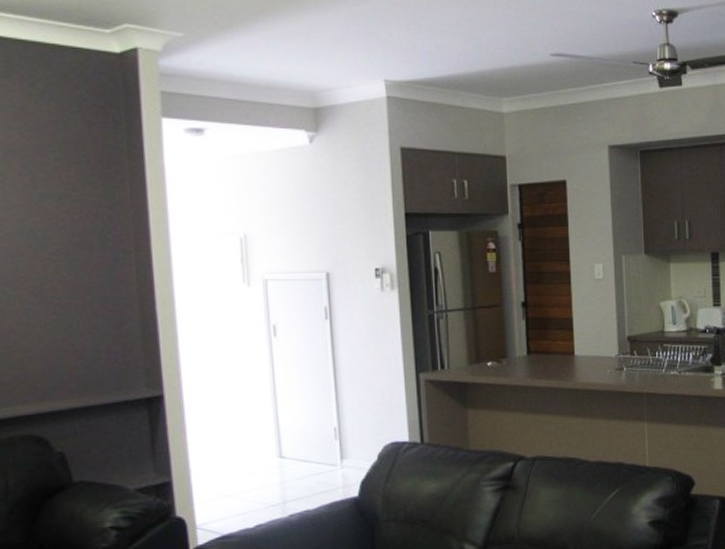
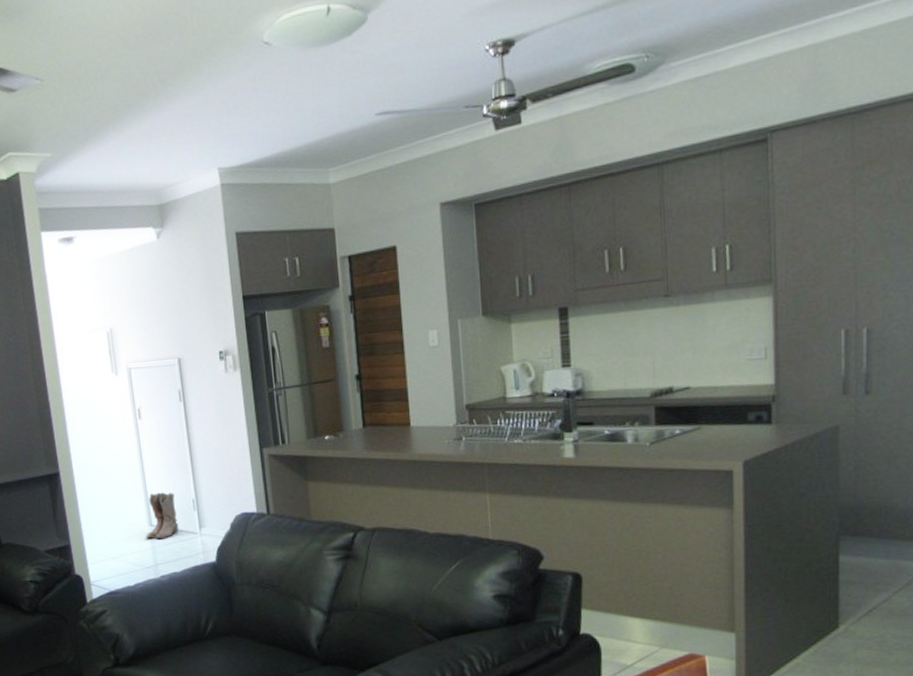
boots: none [272,419,316,473] -> present [145,492,179,539]

